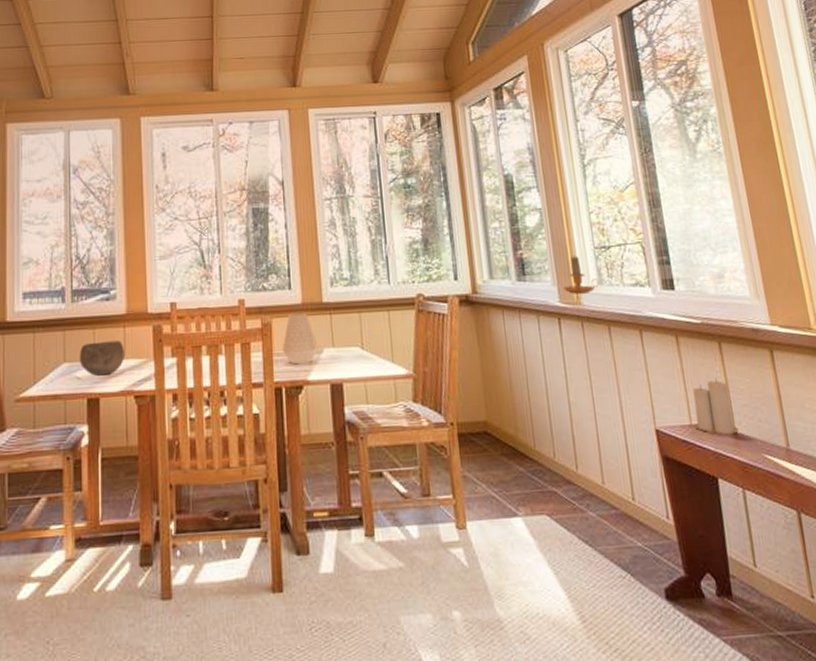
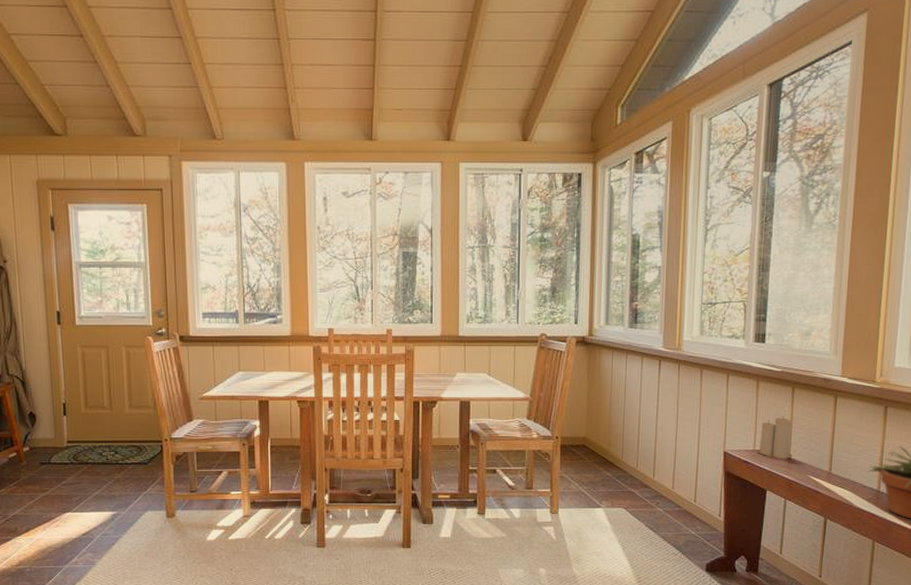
bowl: present [79,340,124,376] -> none [251,356,289,383]
vase: present [282,313,317,365] -> none [422,344,451,384]
candle: present [562,255,600,294] -> none [667,308,701,341]

